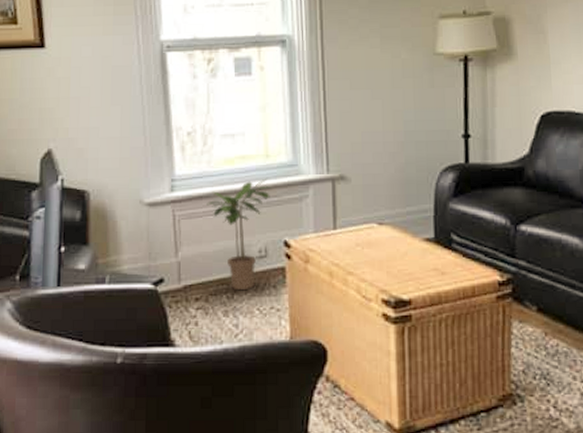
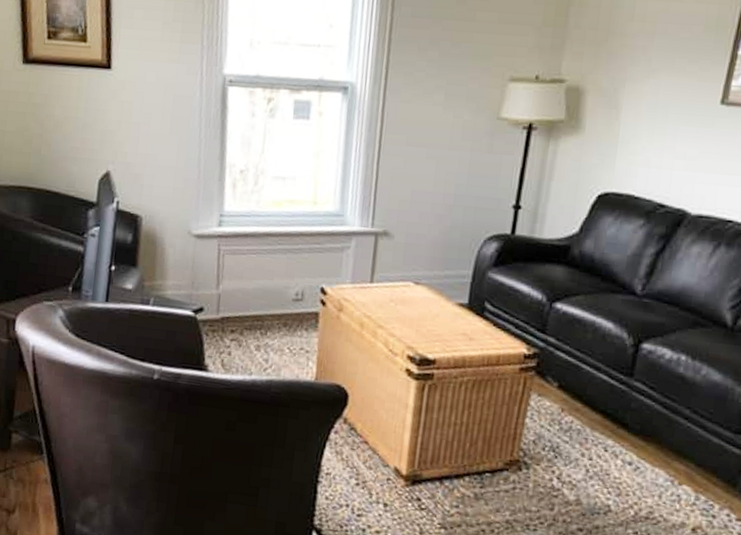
potted plant: present [206,178,272,290] -> none [251,224,315,329]

